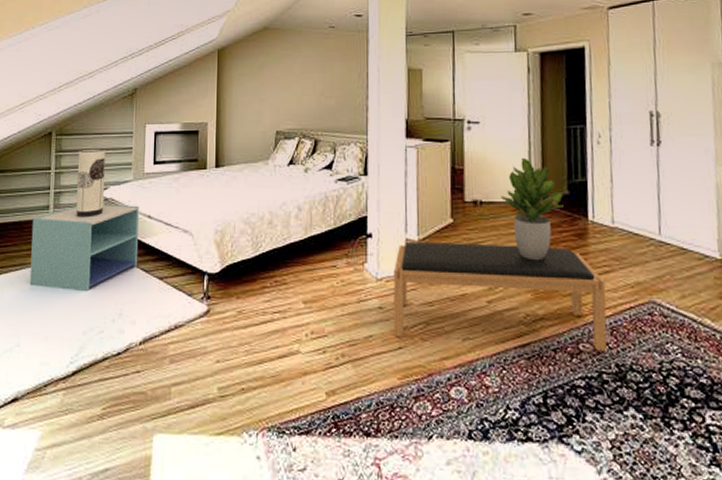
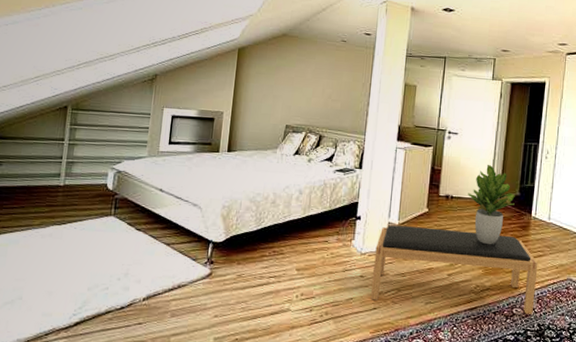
nightstand: present [29,204,139,292] -> none [35,176,152,253]
table lamp: present [76,148,106,218] -> none [88,124,122,187]

